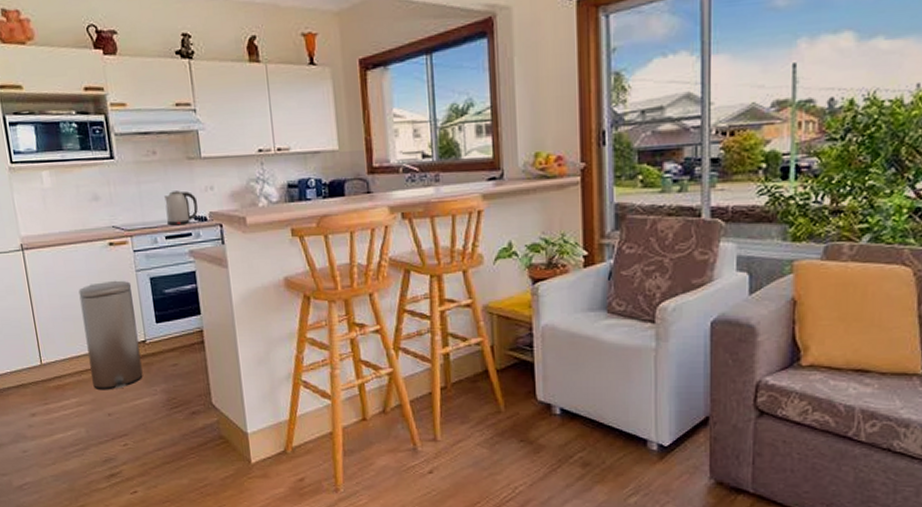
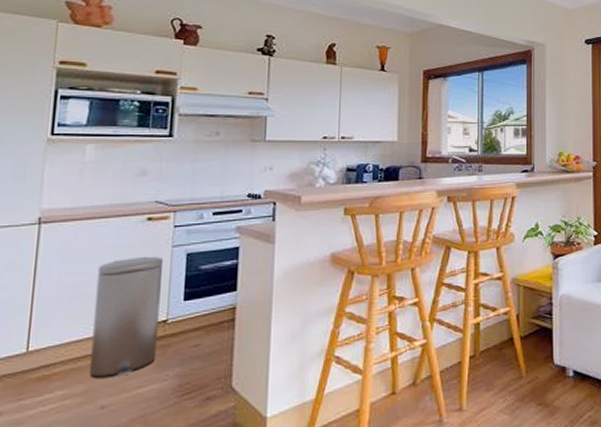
kettle: present [164,190,198,226] -> none [218,169,253,202]

